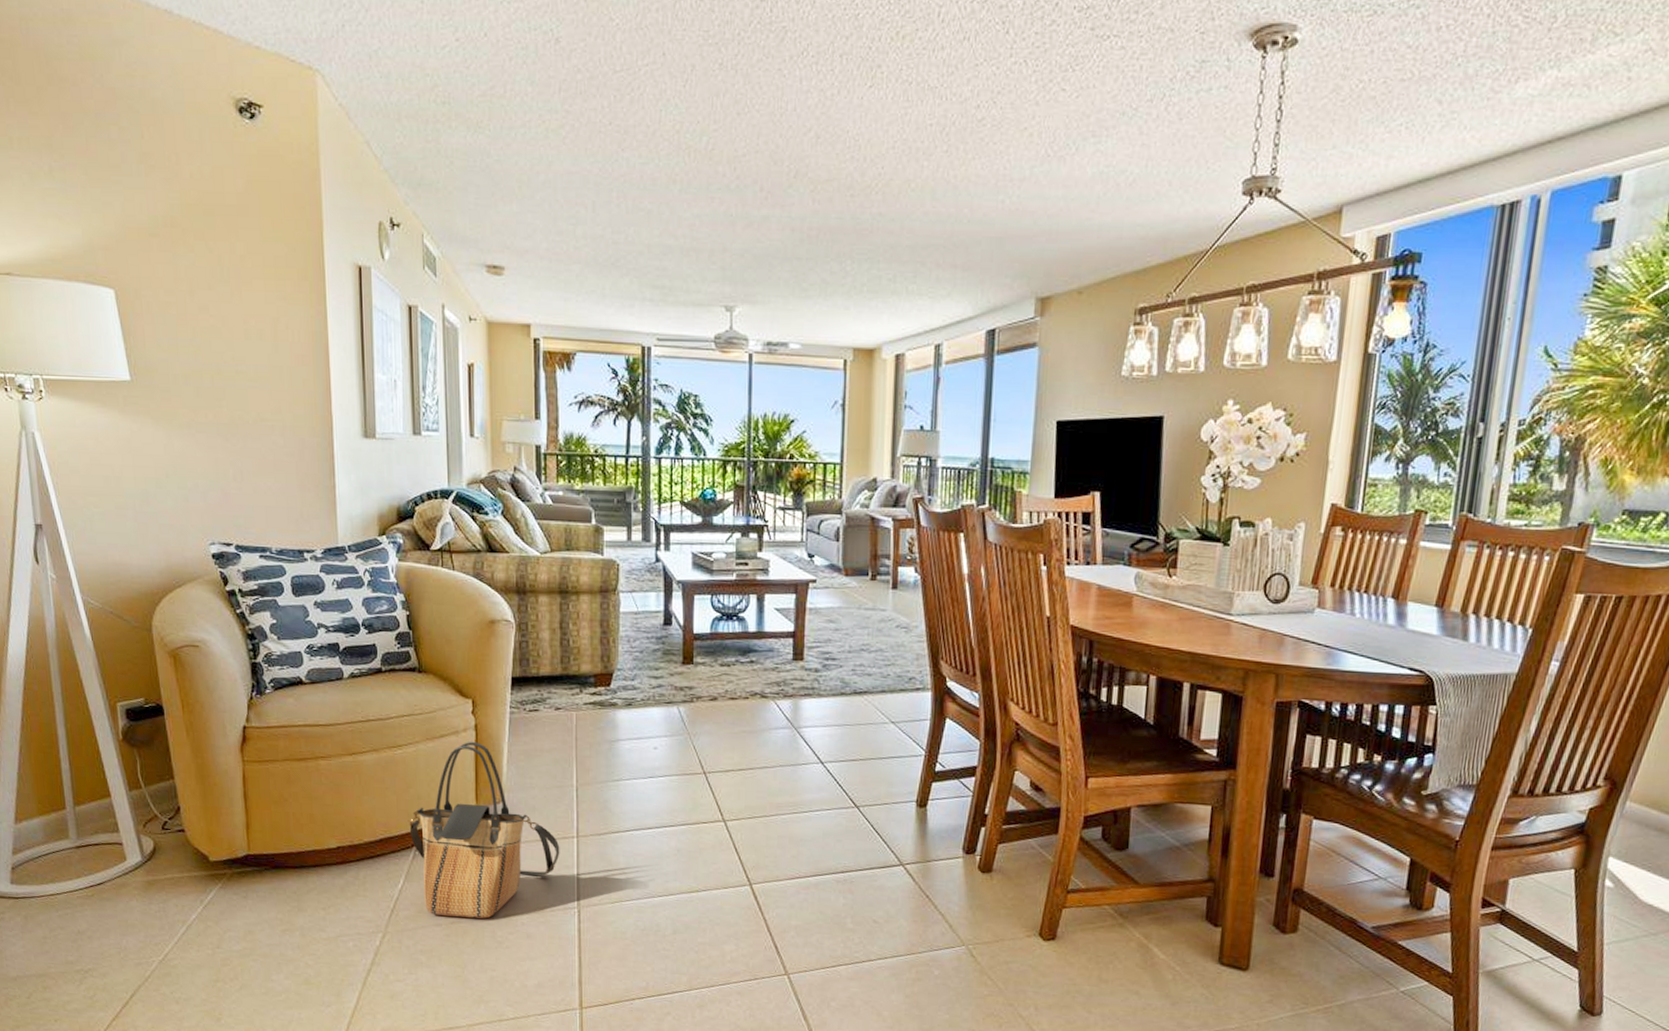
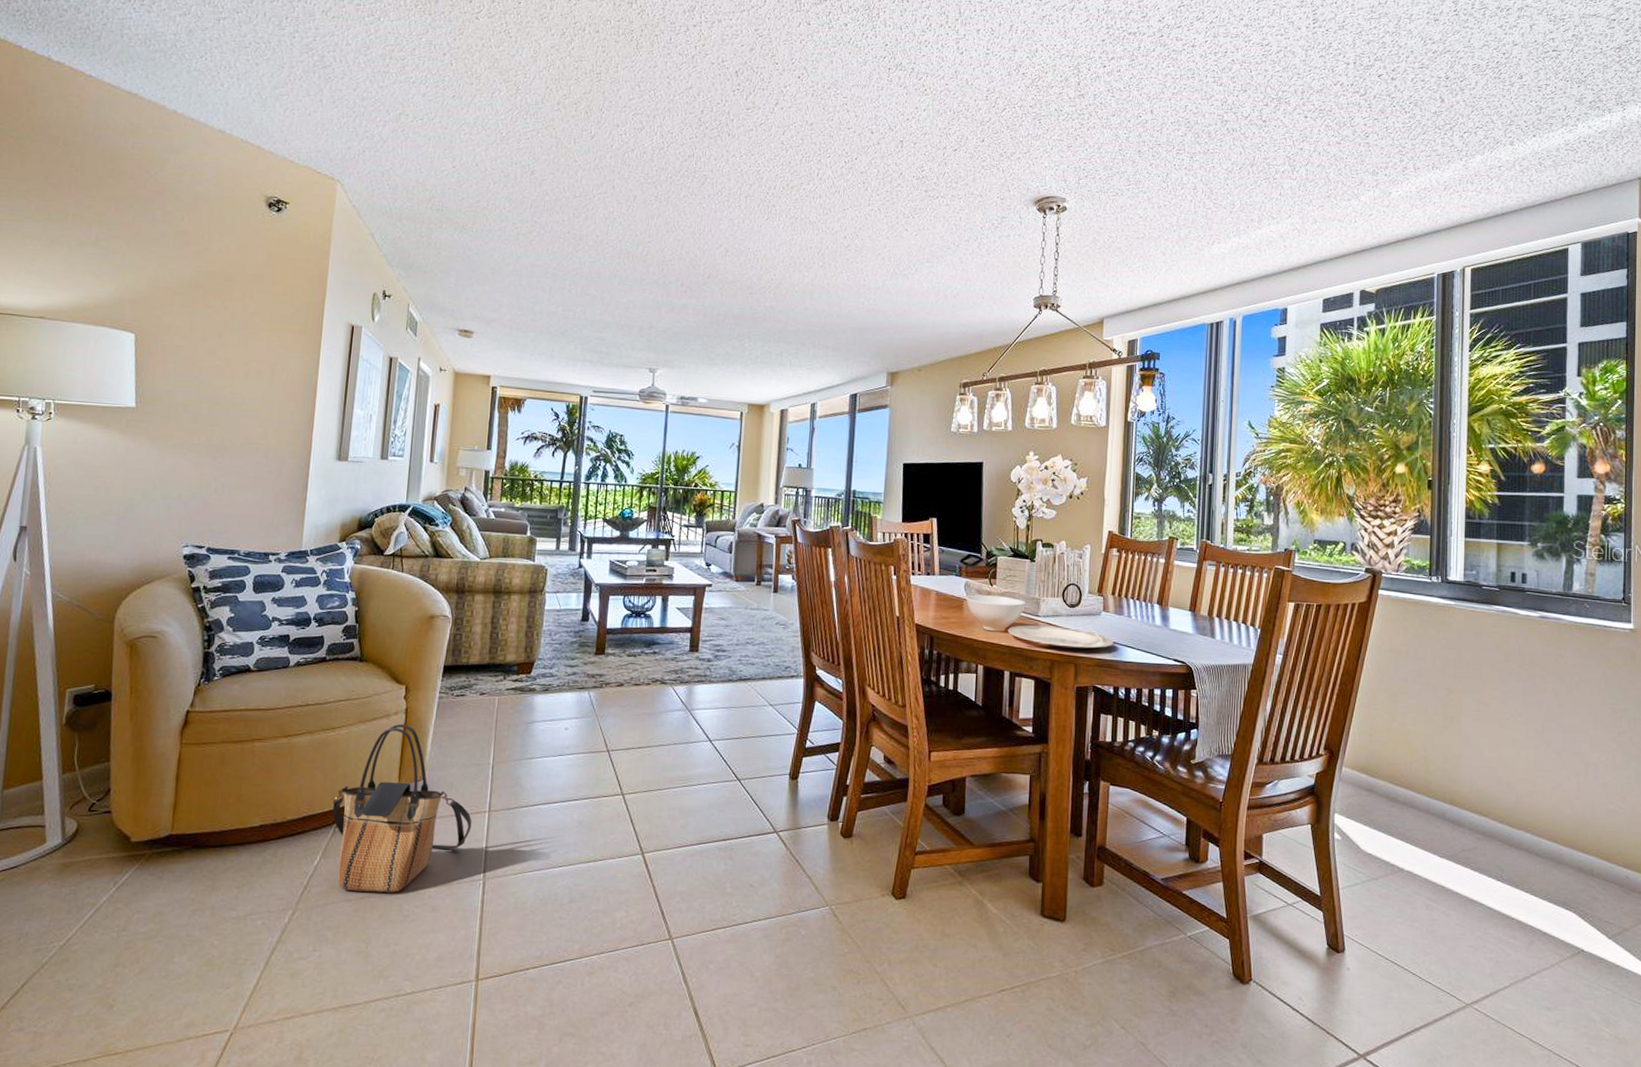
bowl: none [1135,588,1215,635] -> present [965,594,1026,632]
plate: none [1189,625,1330,656] -> present [1007,625,1114,649]

